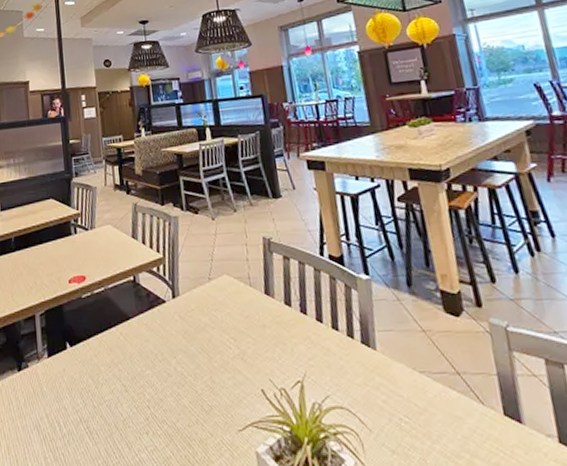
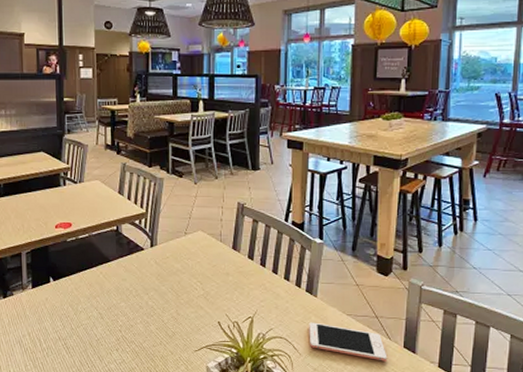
cell phone: none [373,384,487,437] -> present [309,322,388,362]

